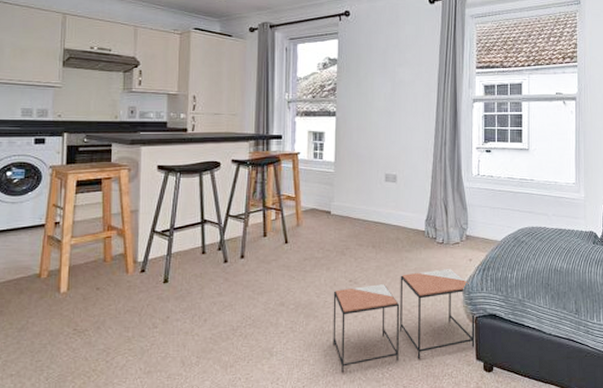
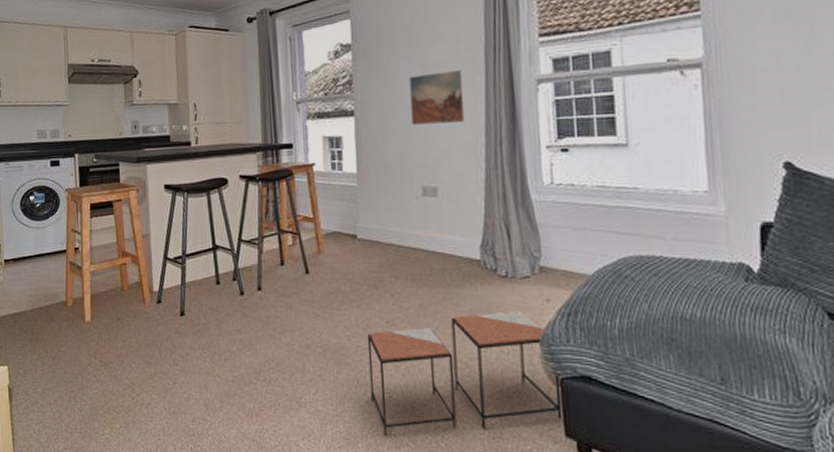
wall art: none [381,87,421,126] -> present [409,70,466,125]

